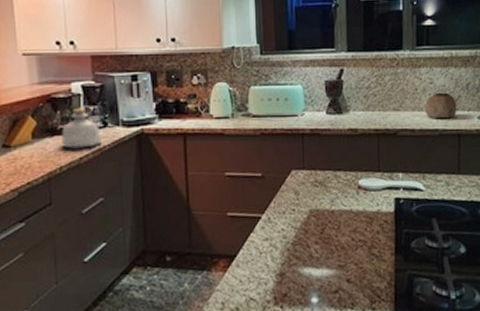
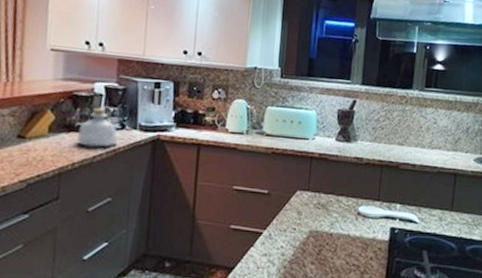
bowl: present [424,92,457,118] -> none [427,132,456,157]

